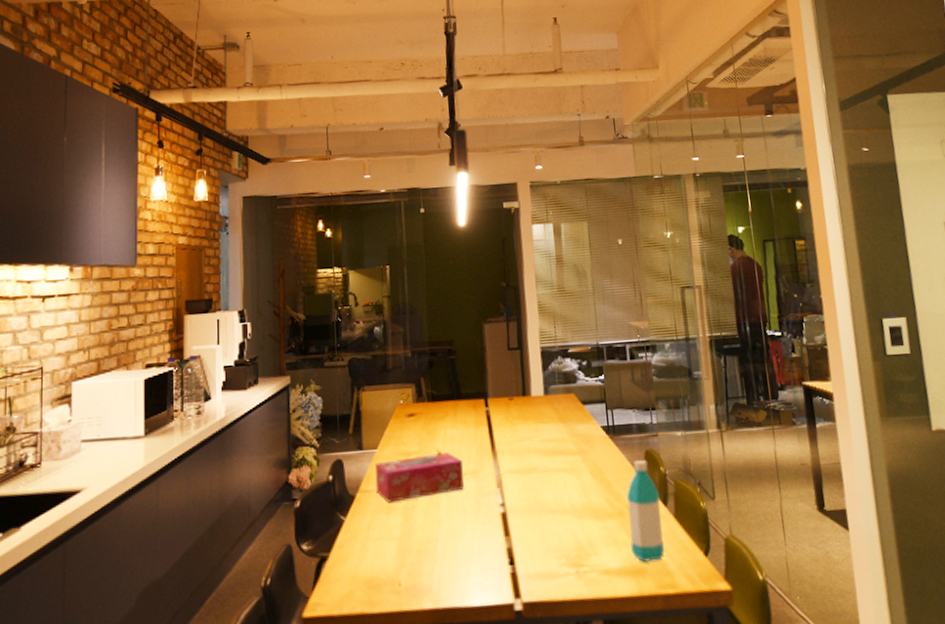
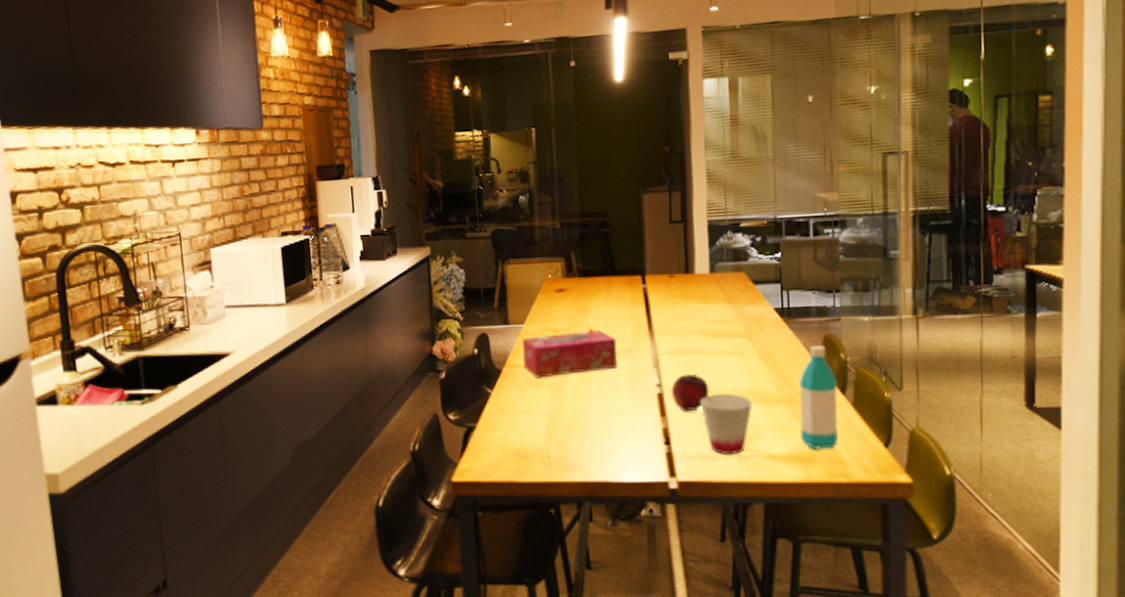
fruit: none [513,491,549,531] -> present [671,373,710,412]
cup: none [539,510,588,572] -> present [699,393,753,454]

